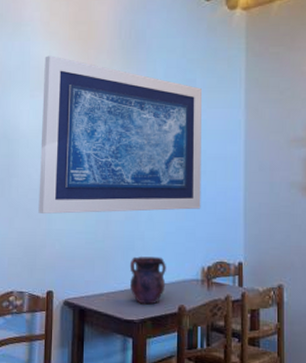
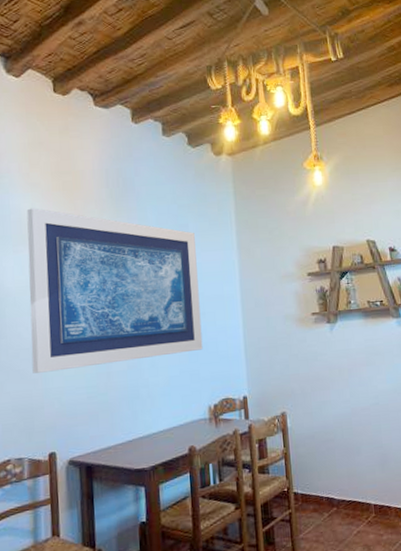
vase: present [129,256,166,305] -> none [136,402,174,451]

